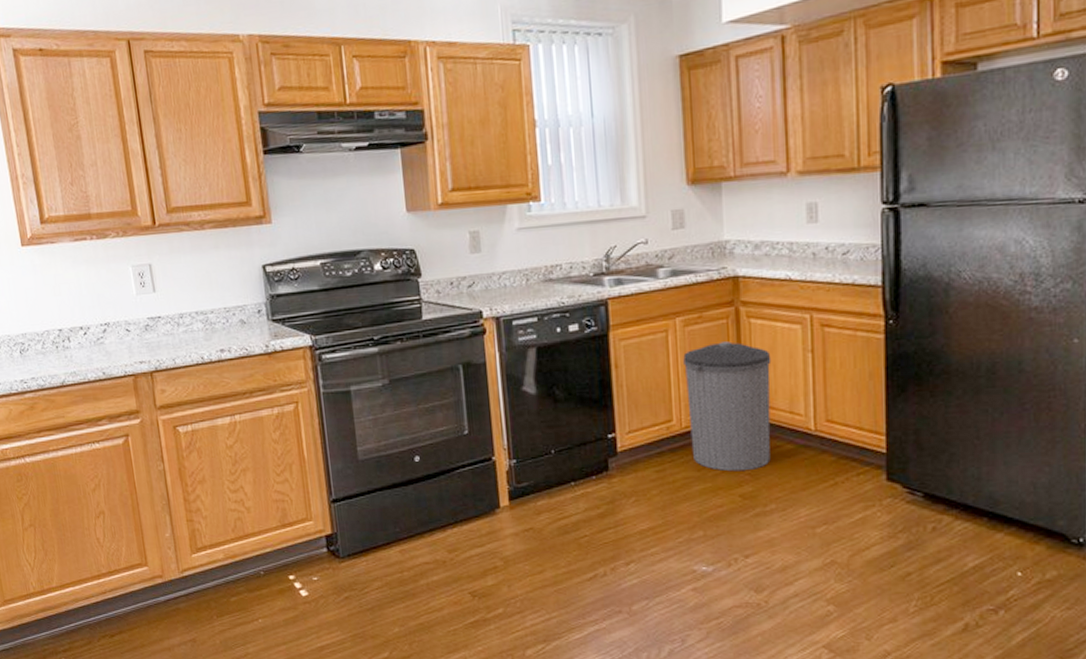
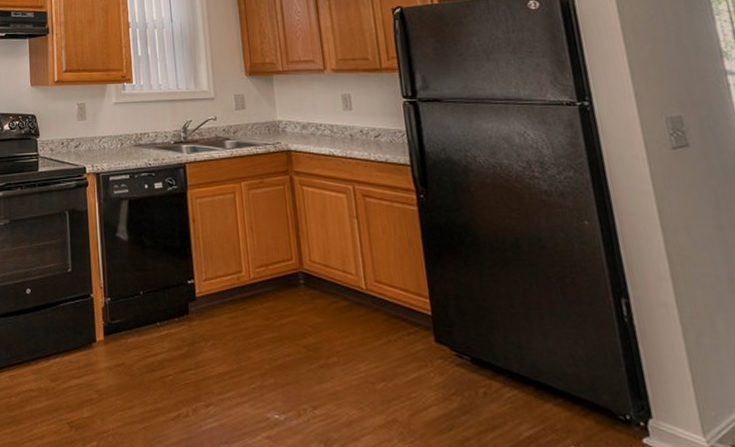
trash can: present [683,341,772,472] -> none [249,205,329,324]

